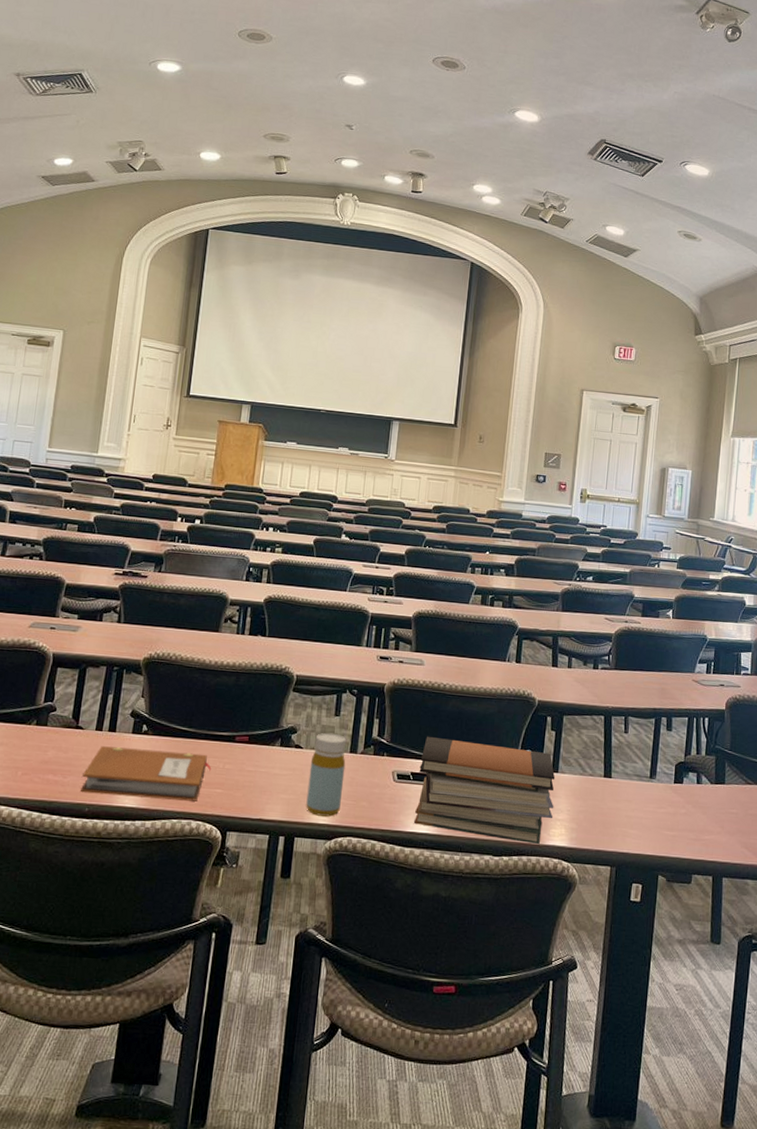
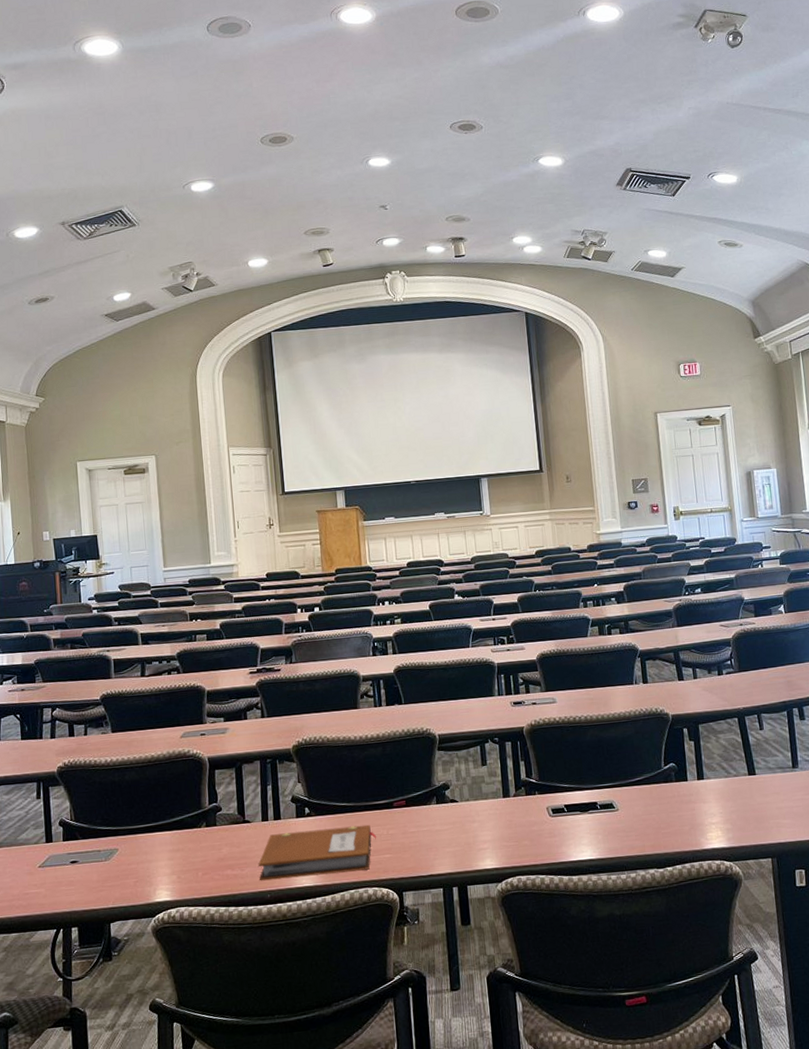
bottle: present [306,732,346,817] -> none [468,782,505,862]
book stack: present [413,736,555,845] -> none [571,762,708,853]

